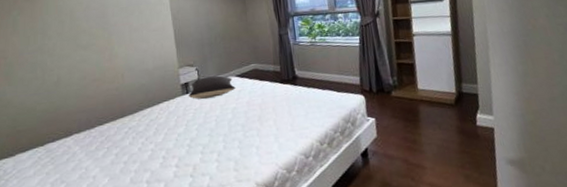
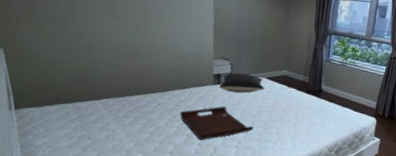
serving tray: none [152,116,232,161] -> present [180,106,254,141]

